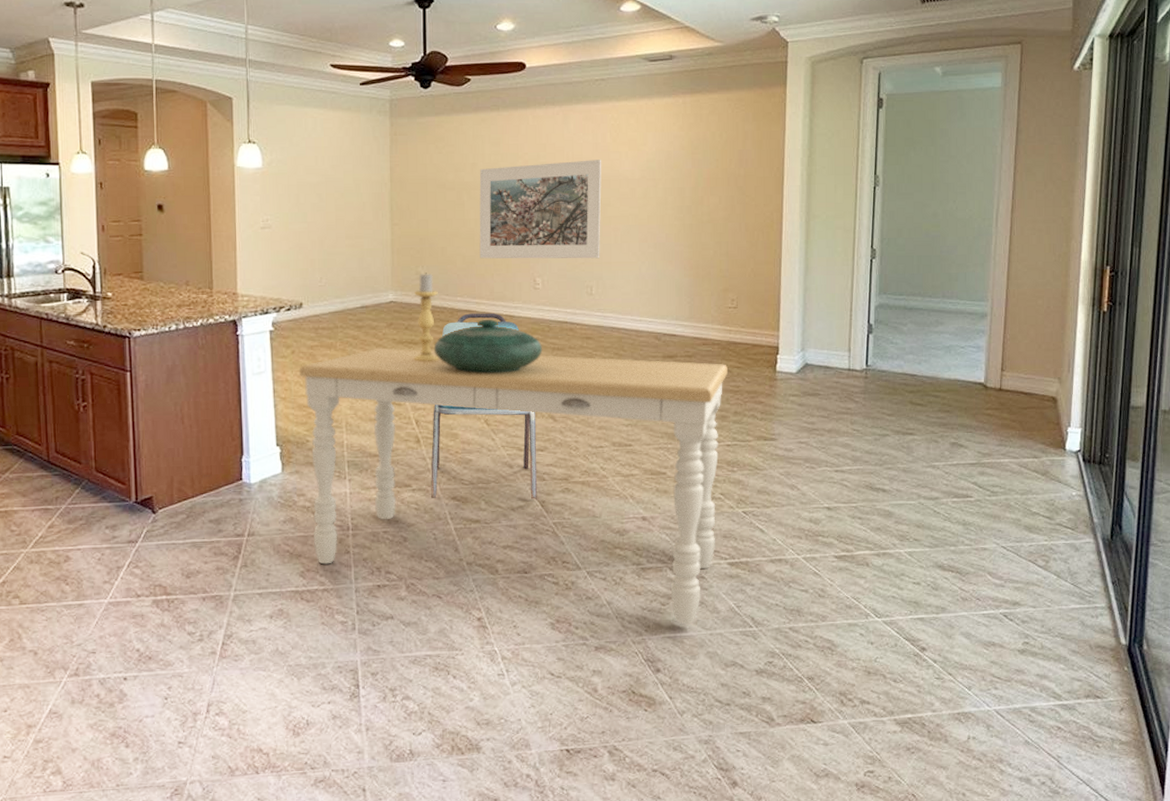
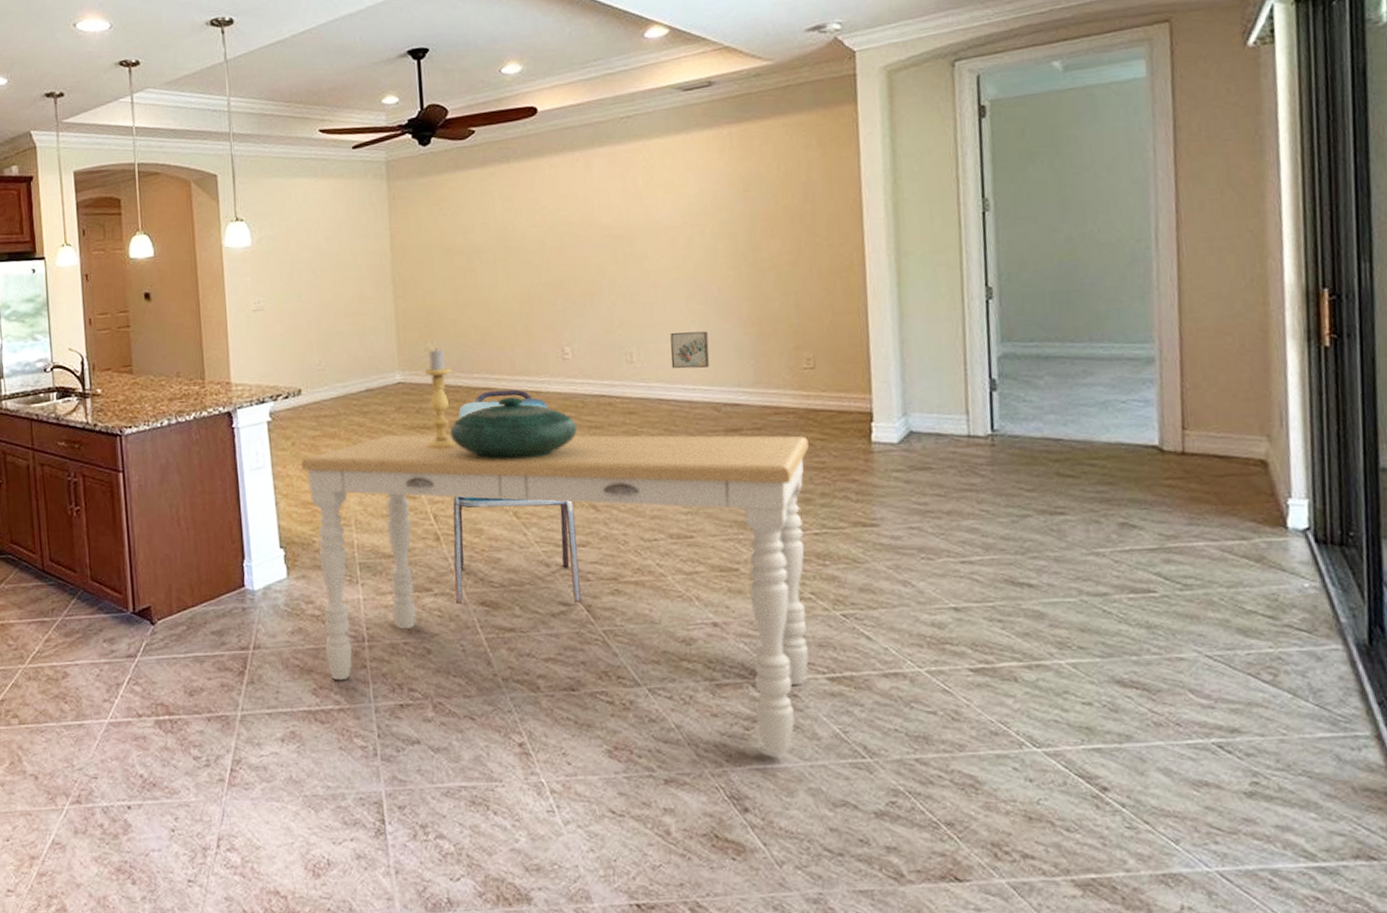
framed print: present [479,160,602,259] -> none [491,207,640,329]
wall art: none [623,271,655,303] -> present [670,331,710,369]

